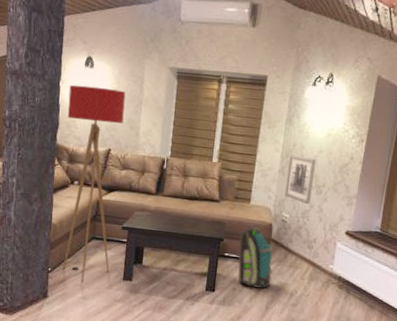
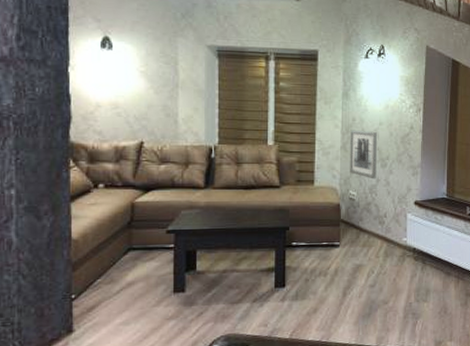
floor lamp: present [62,85,126,283] -> none [82,70,157,305]
backpack: present [238,225,273,289] -> none [306,208,346,275]

